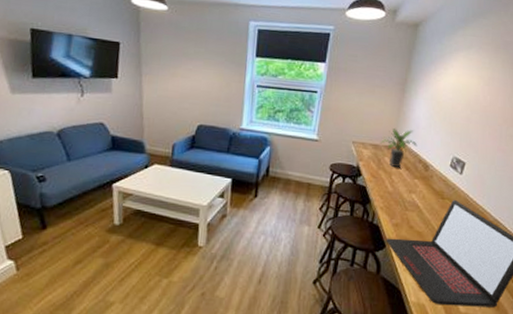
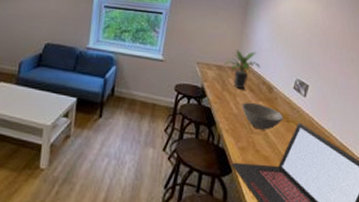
bowl: none [397,180,438,207] -> present [242,102,283,130]

